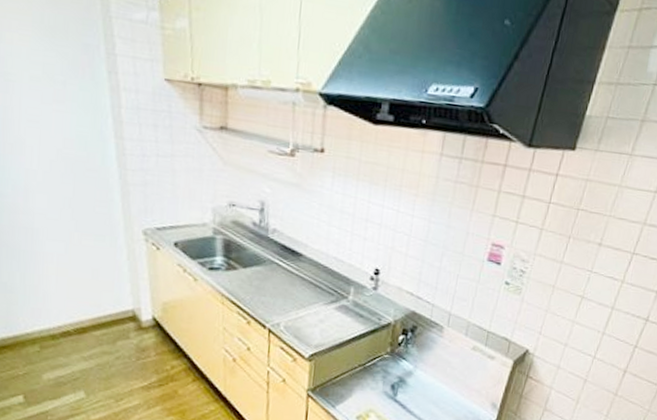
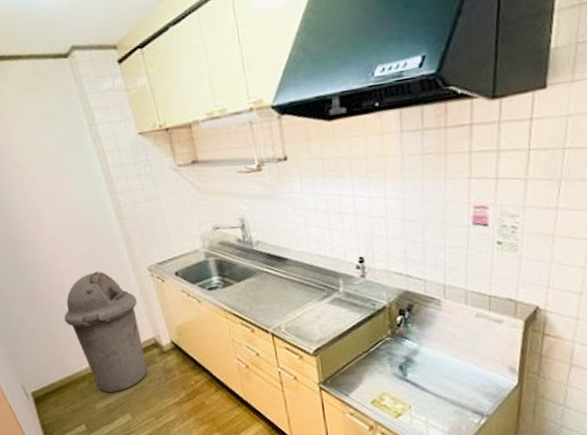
trash can: none [24,221,122,364] -> present [64,271,148,392]

